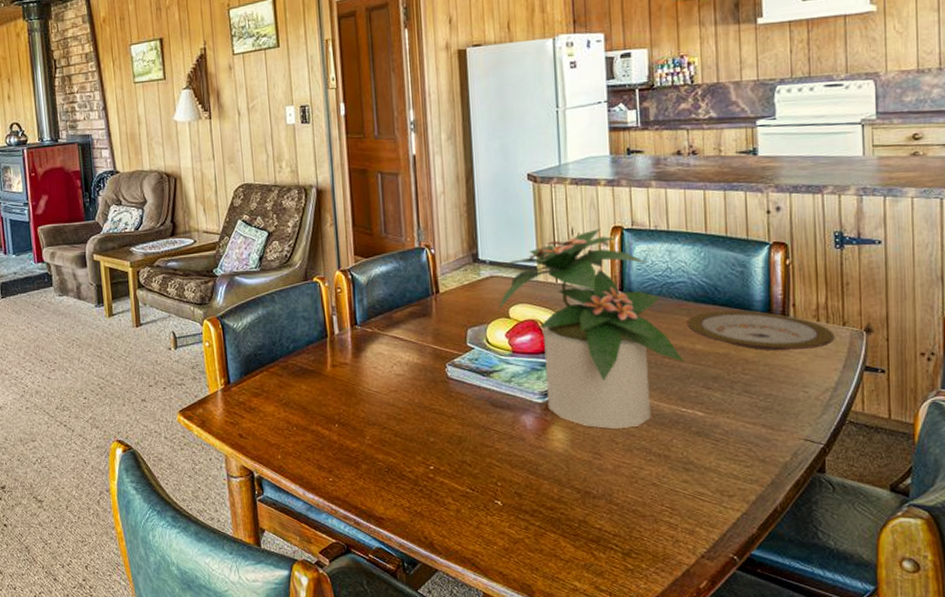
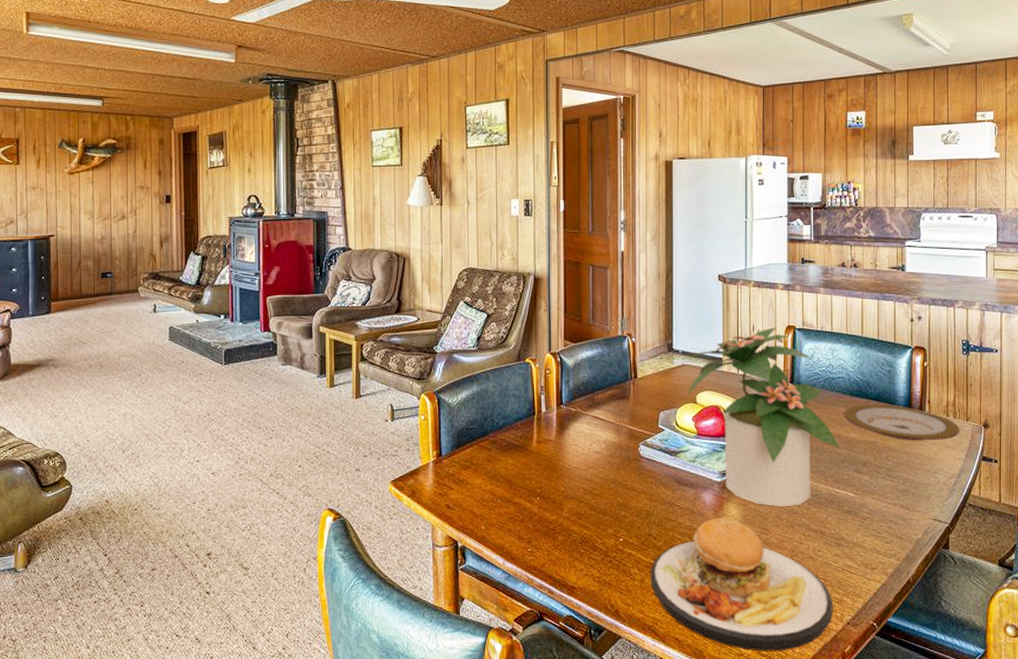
plate: none [466,421,684,587] -> present [650,499,833,652]

